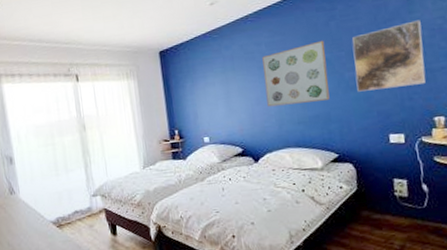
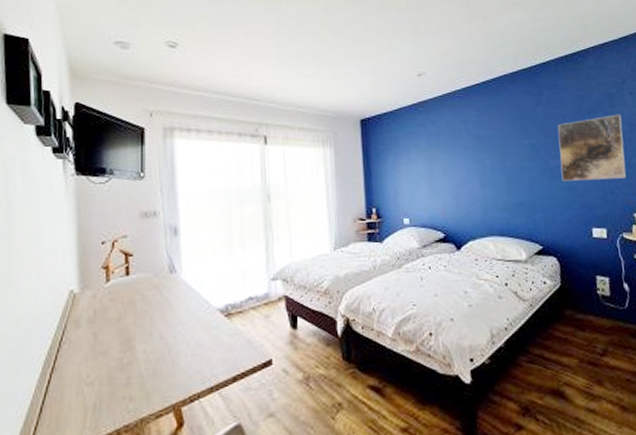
wall art: present [262,40,330,107] -> none [469,124,535,190]

